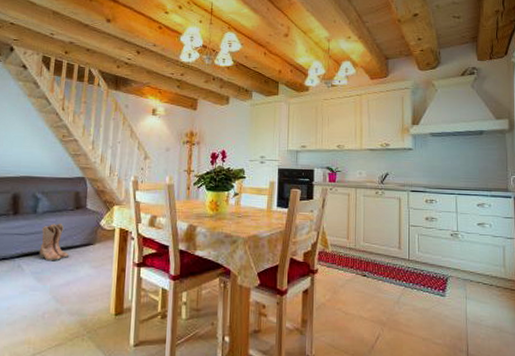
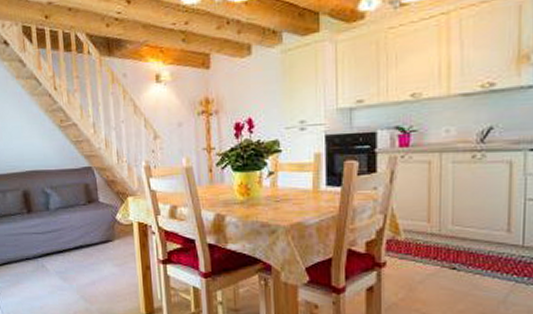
boots: present [39,223,70,261] -> none [58,219,90,260]

